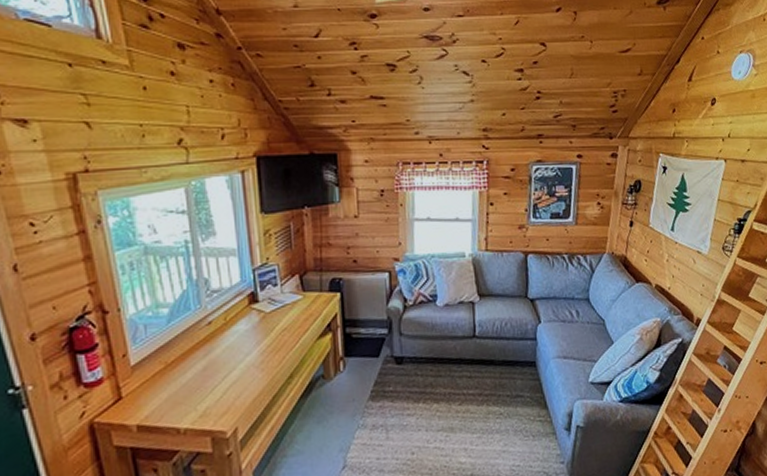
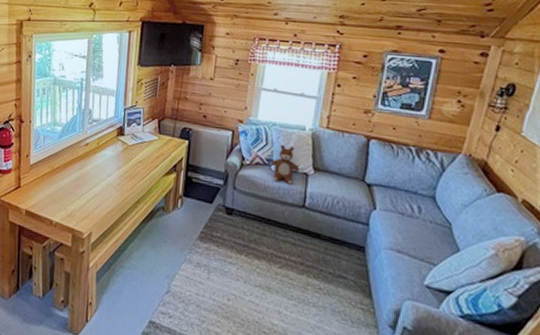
teddy bear: none [434,276,466,318] -> present [270,144,300,185]

